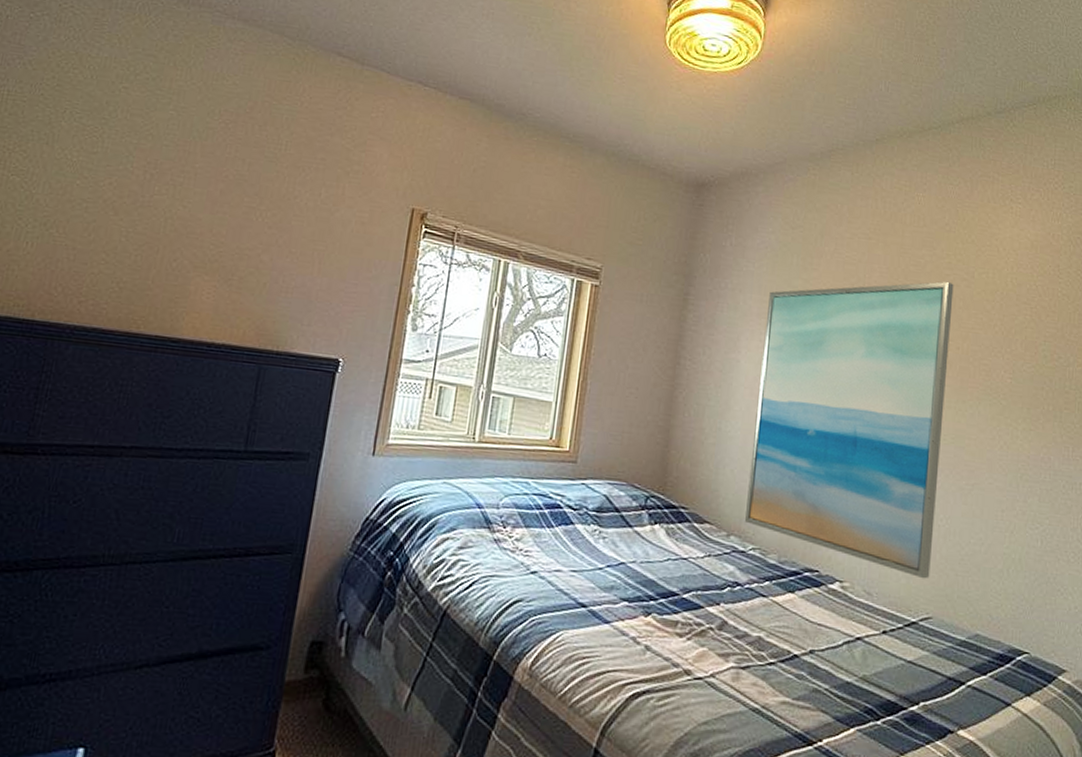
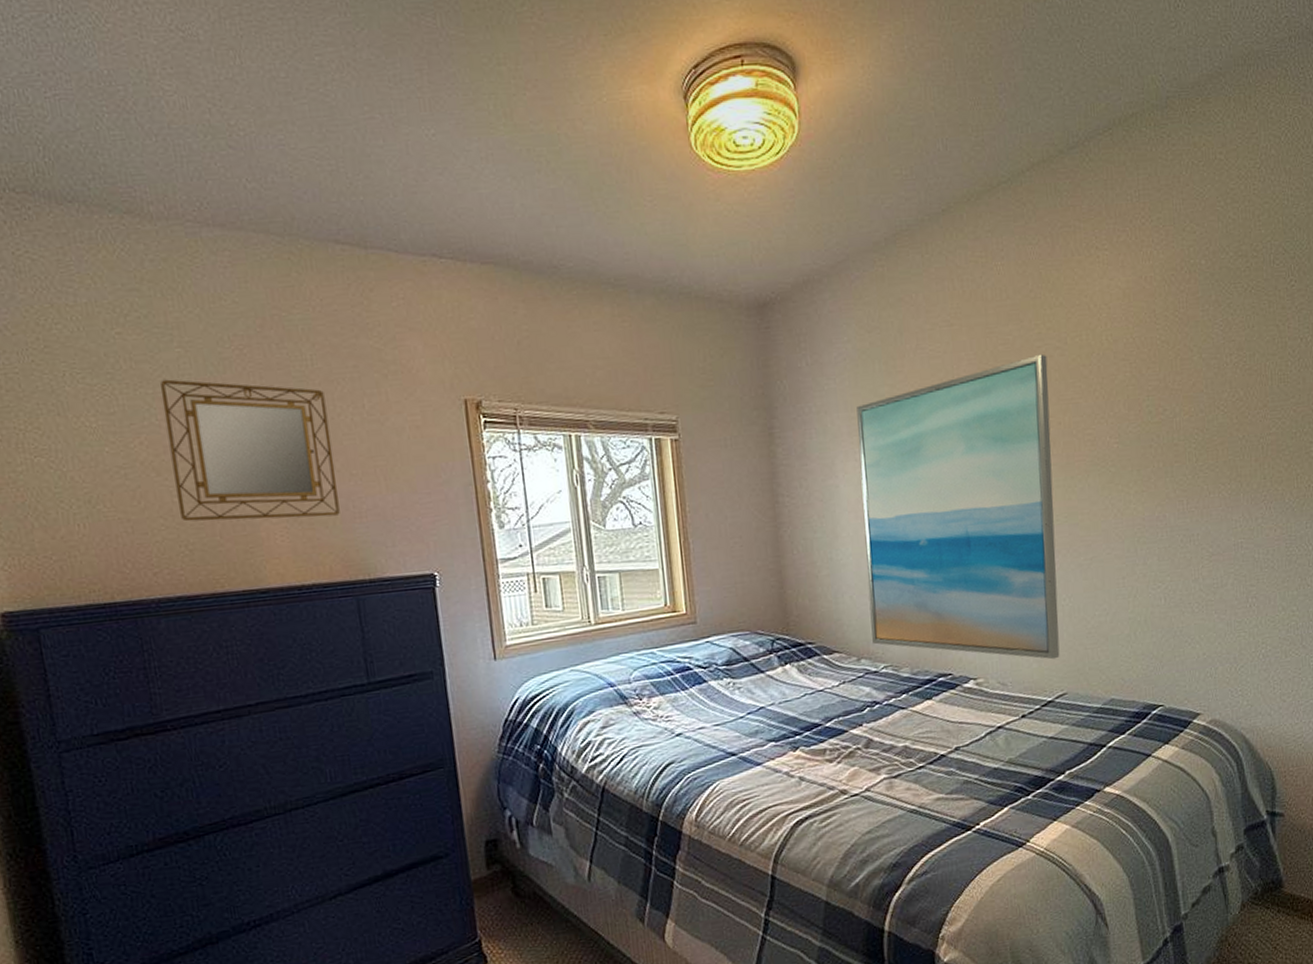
home mirror: none [122,134,288,286] -> present [160,379,340,522]

